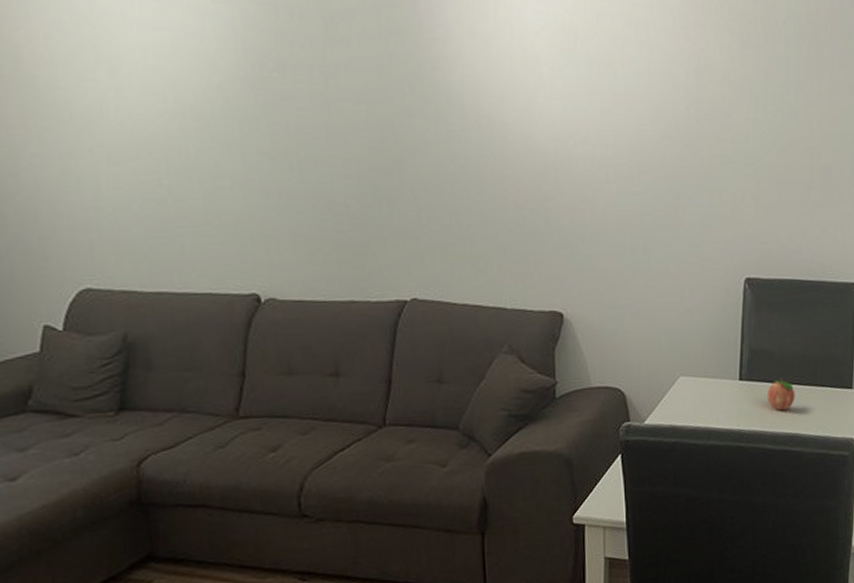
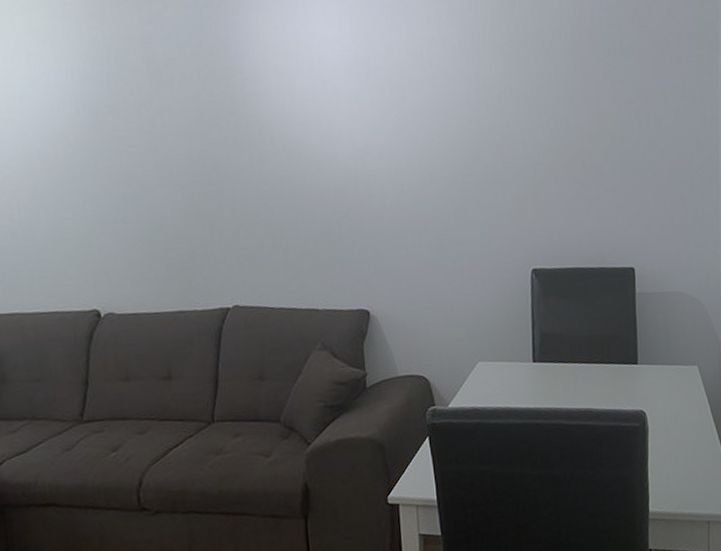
fruit: present [766,377,795,411] -> none [558,357,586,388]

